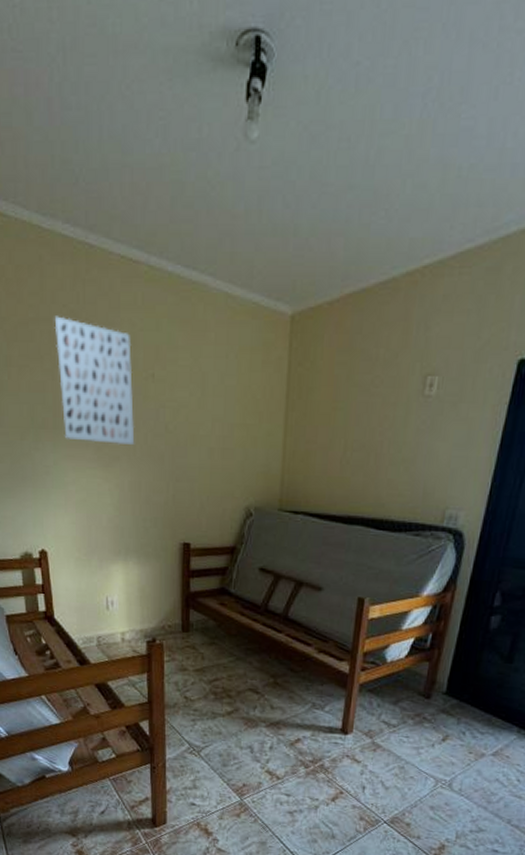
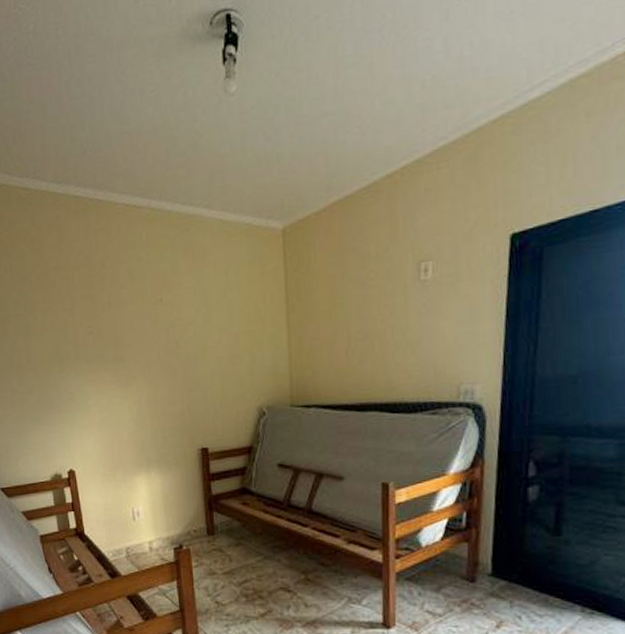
wall art: present [54,316,135,446] -> none [71,262,149,367]

